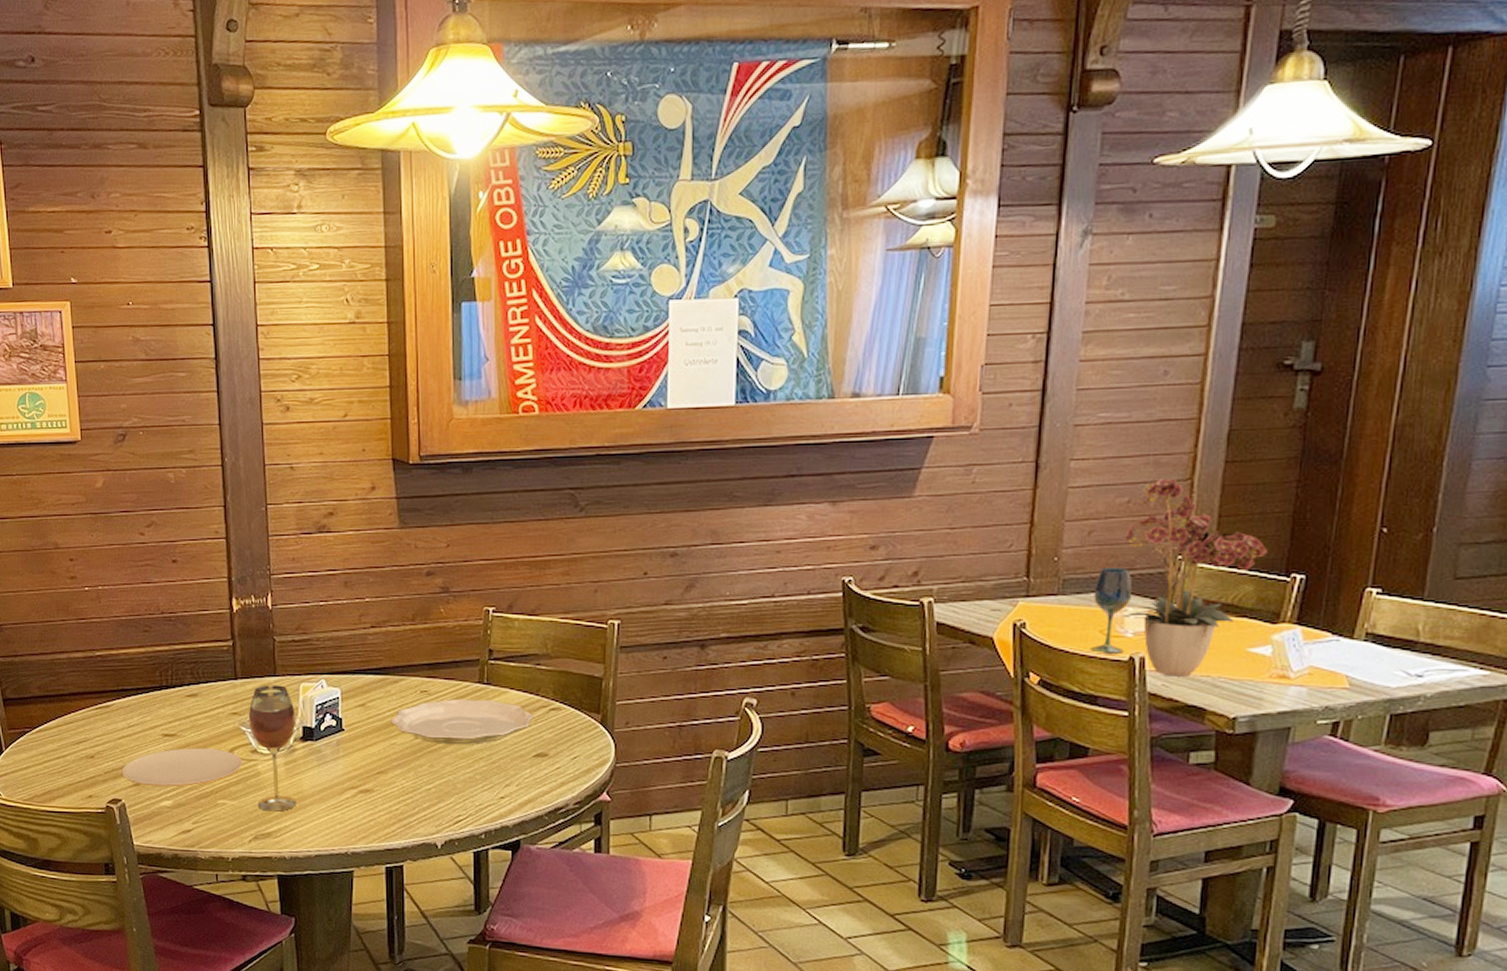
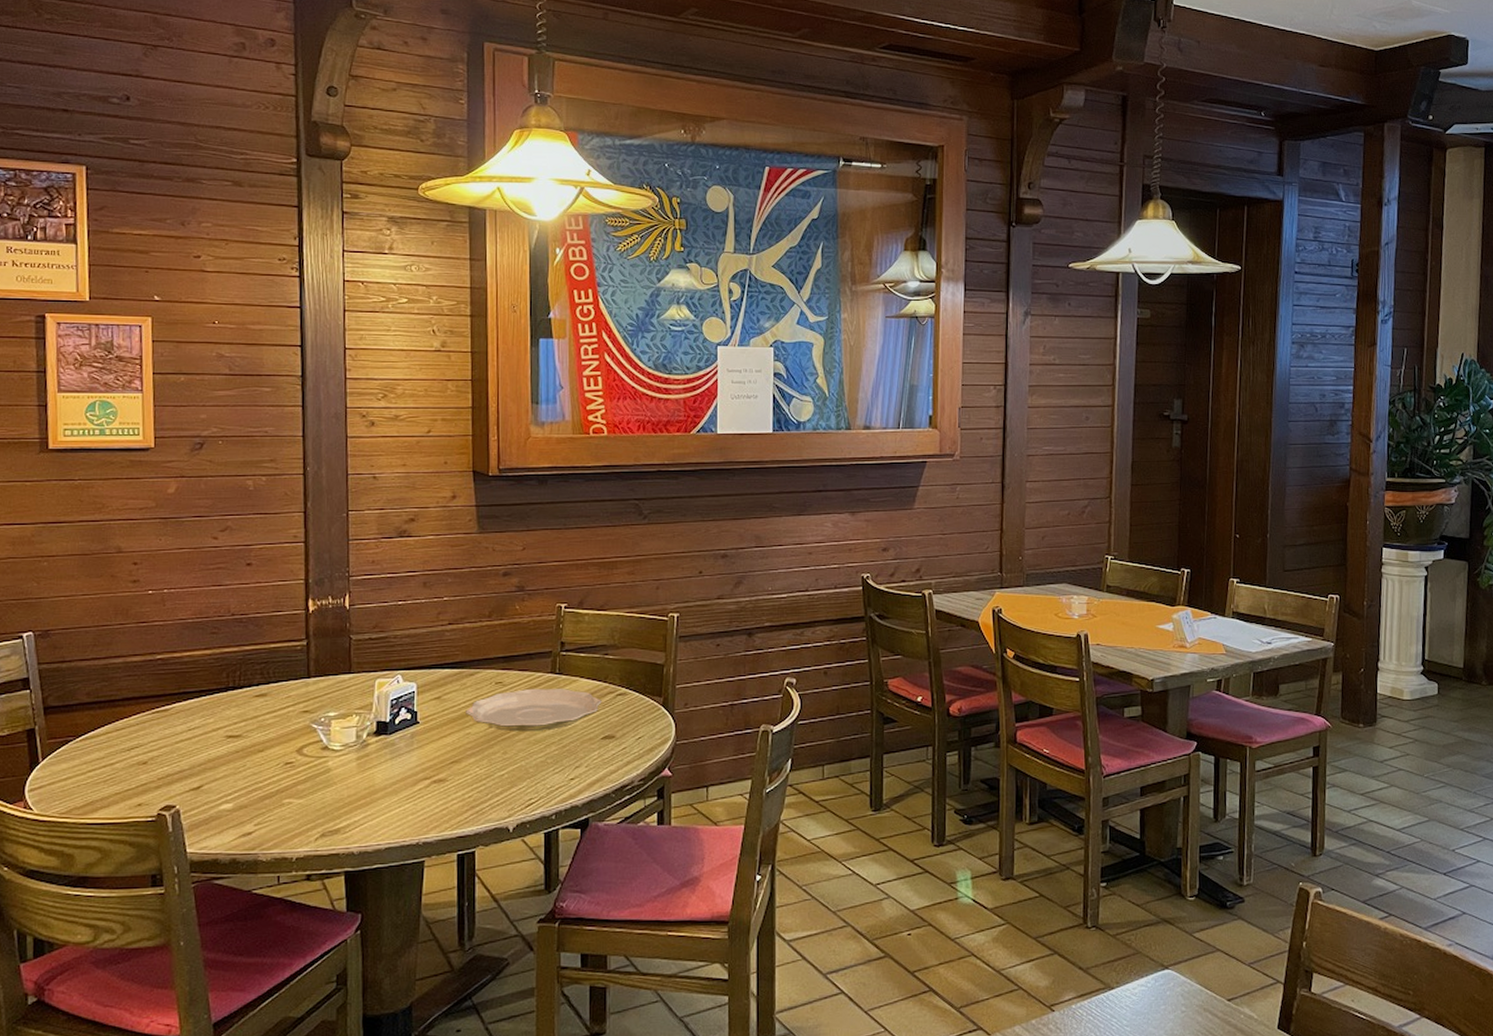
plate: present [121,748,242,788] -> none [177,748,312,790]
wineglass: present [248,685,296,812] -> none [320,682,369,807]
wineglass: present [1091,567,1133,653] -> none [1049,564,1076,632]
flower arrangement: present [1123,478,1268,677] -> none [1068,497,1165,649]

